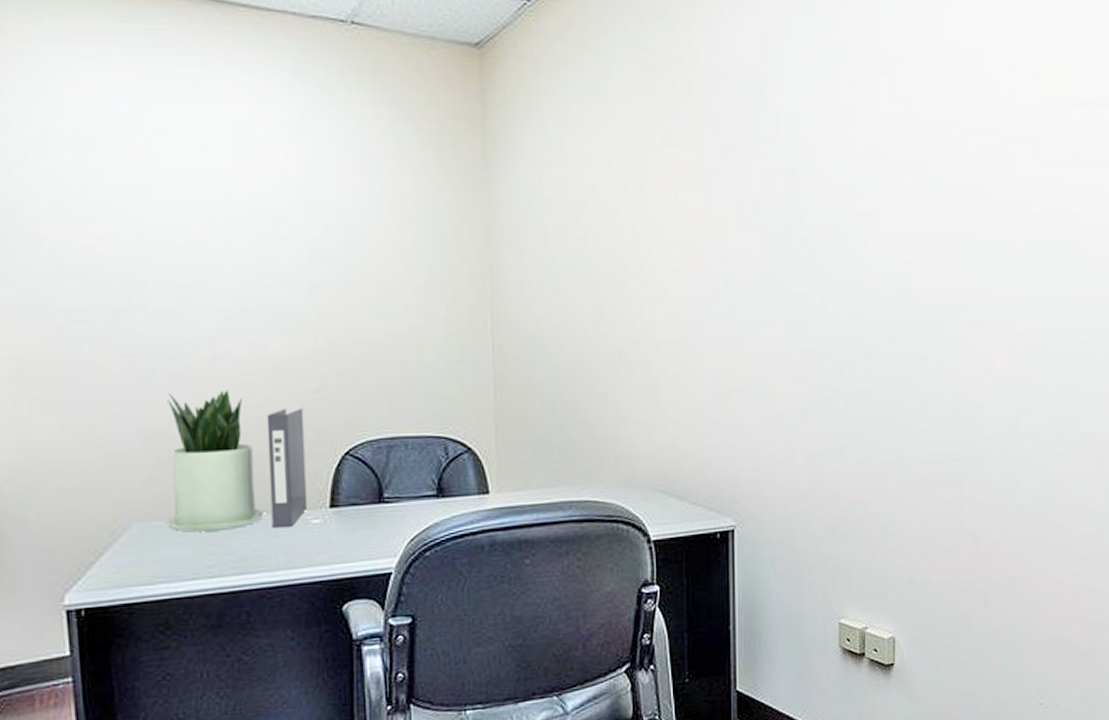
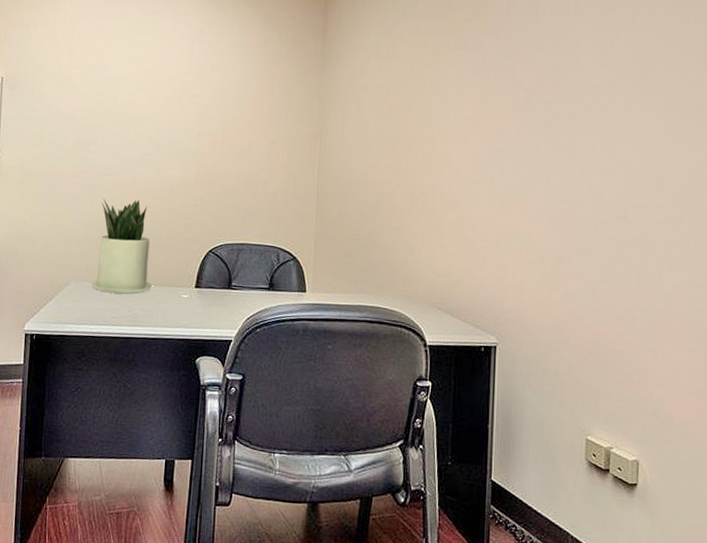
binder: present [266,408,308,529] -> none [156,216,185,298]

